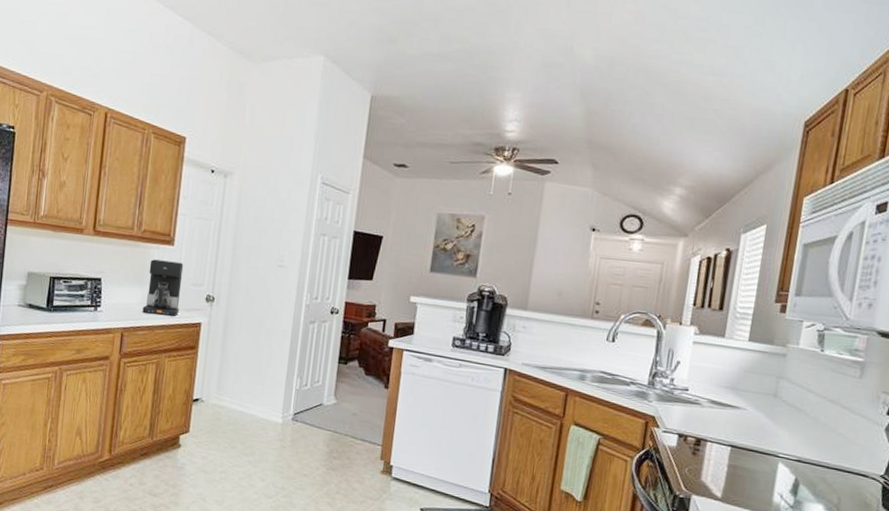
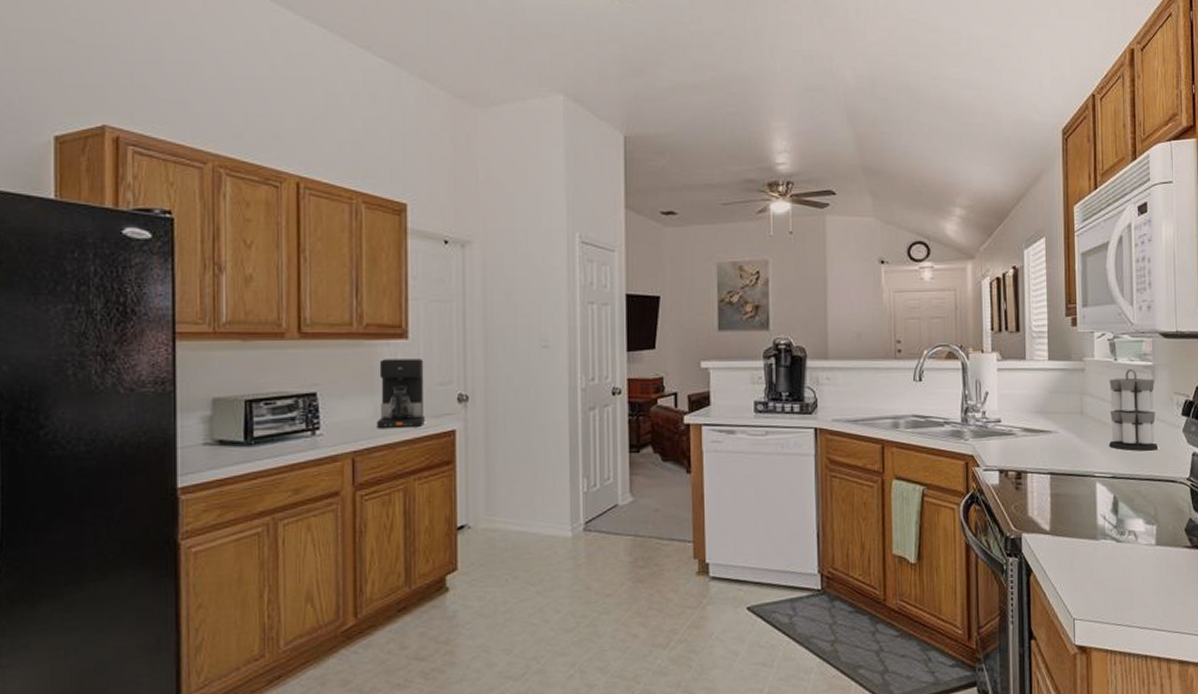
spice rack: none [798,361,862,443] -> present [1108,368,1159,451]

